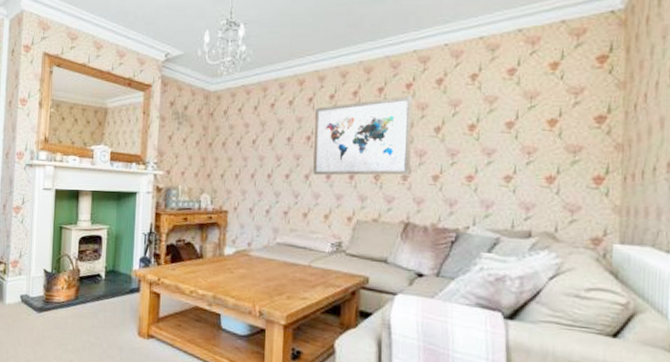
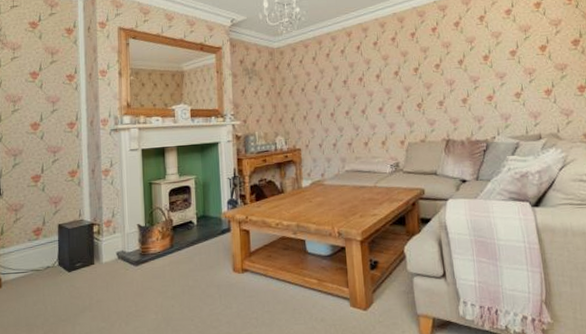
wall art: present [313,96,413,176] -> none [363,37,445,110]

